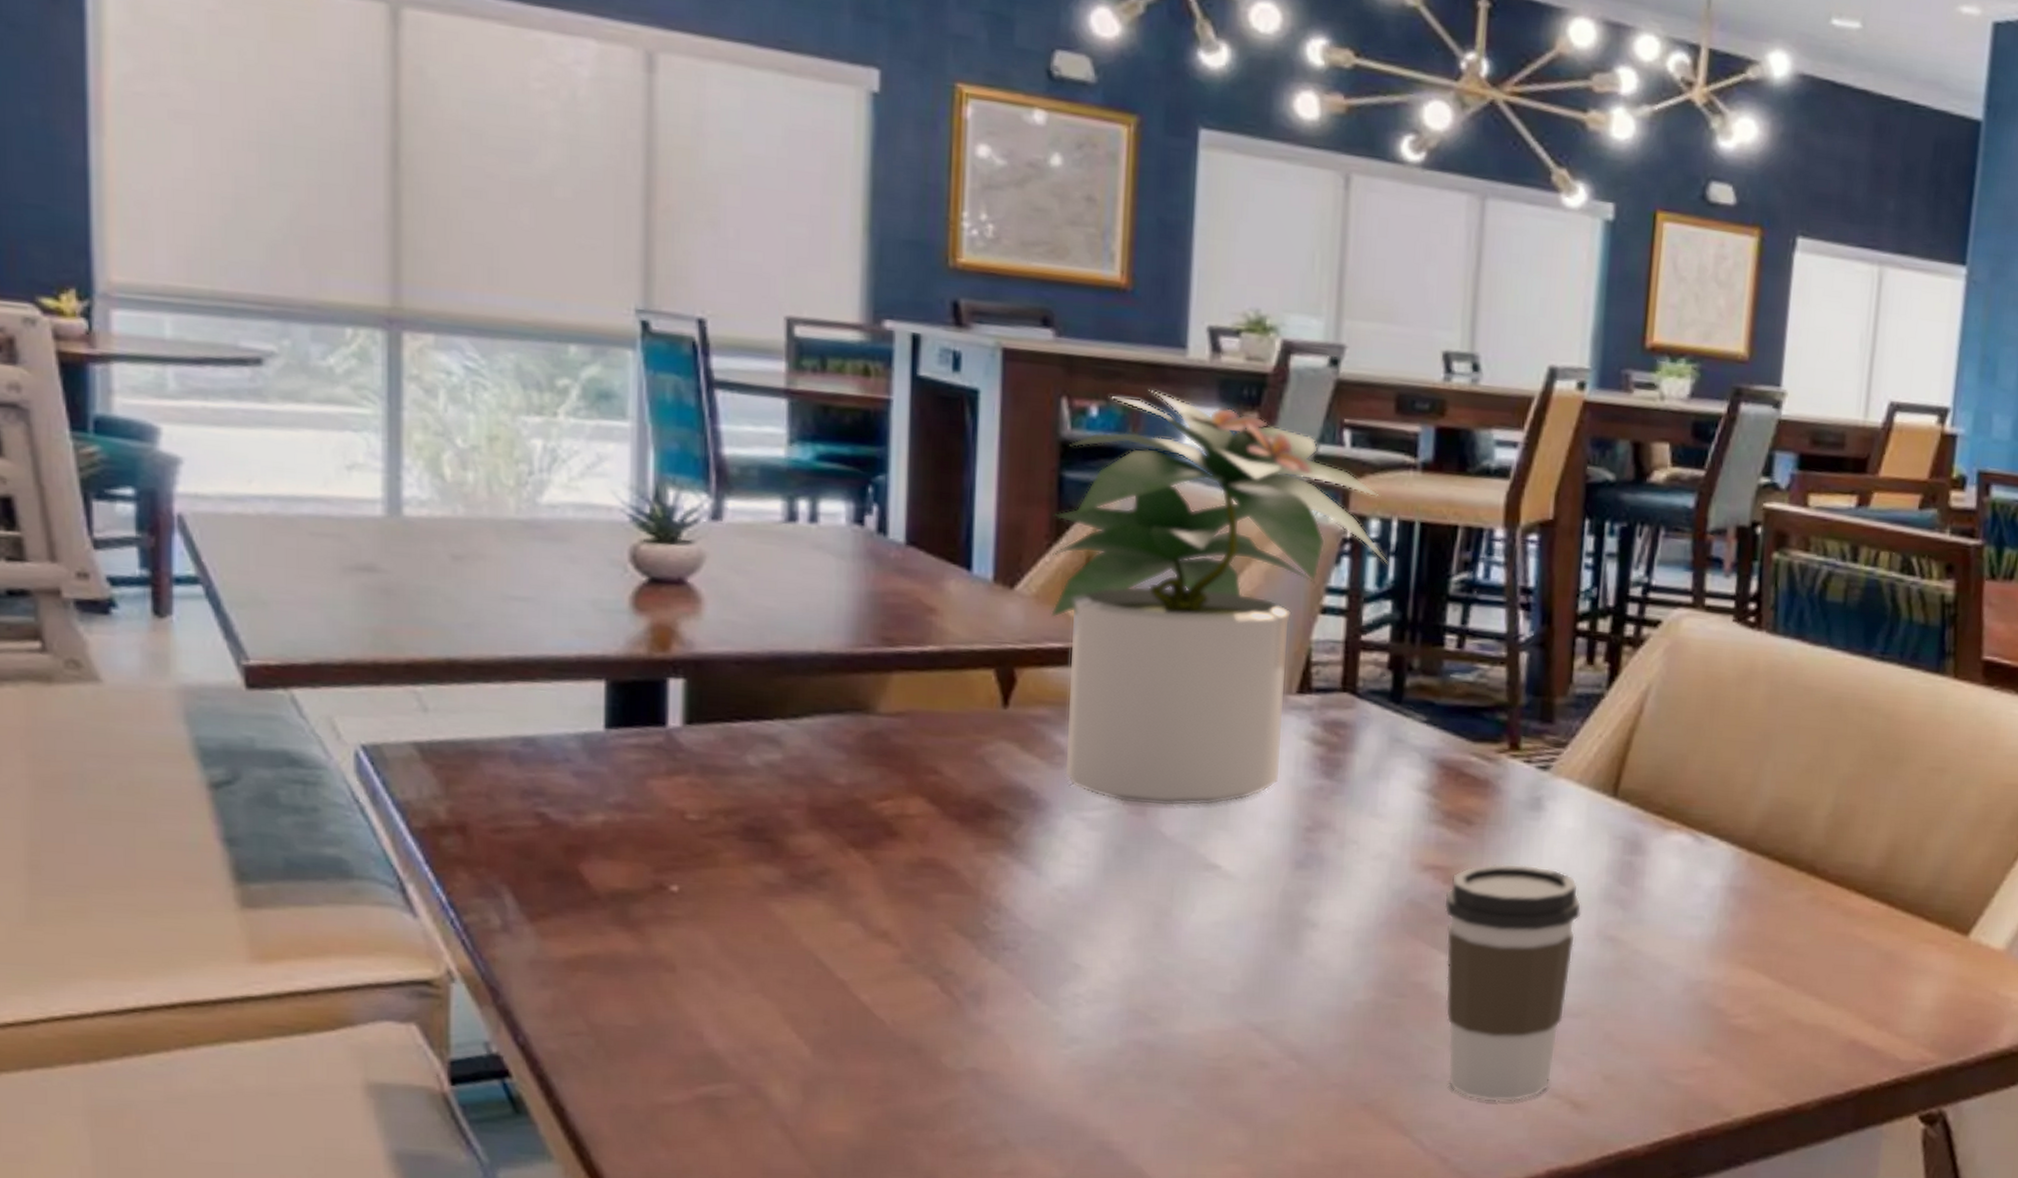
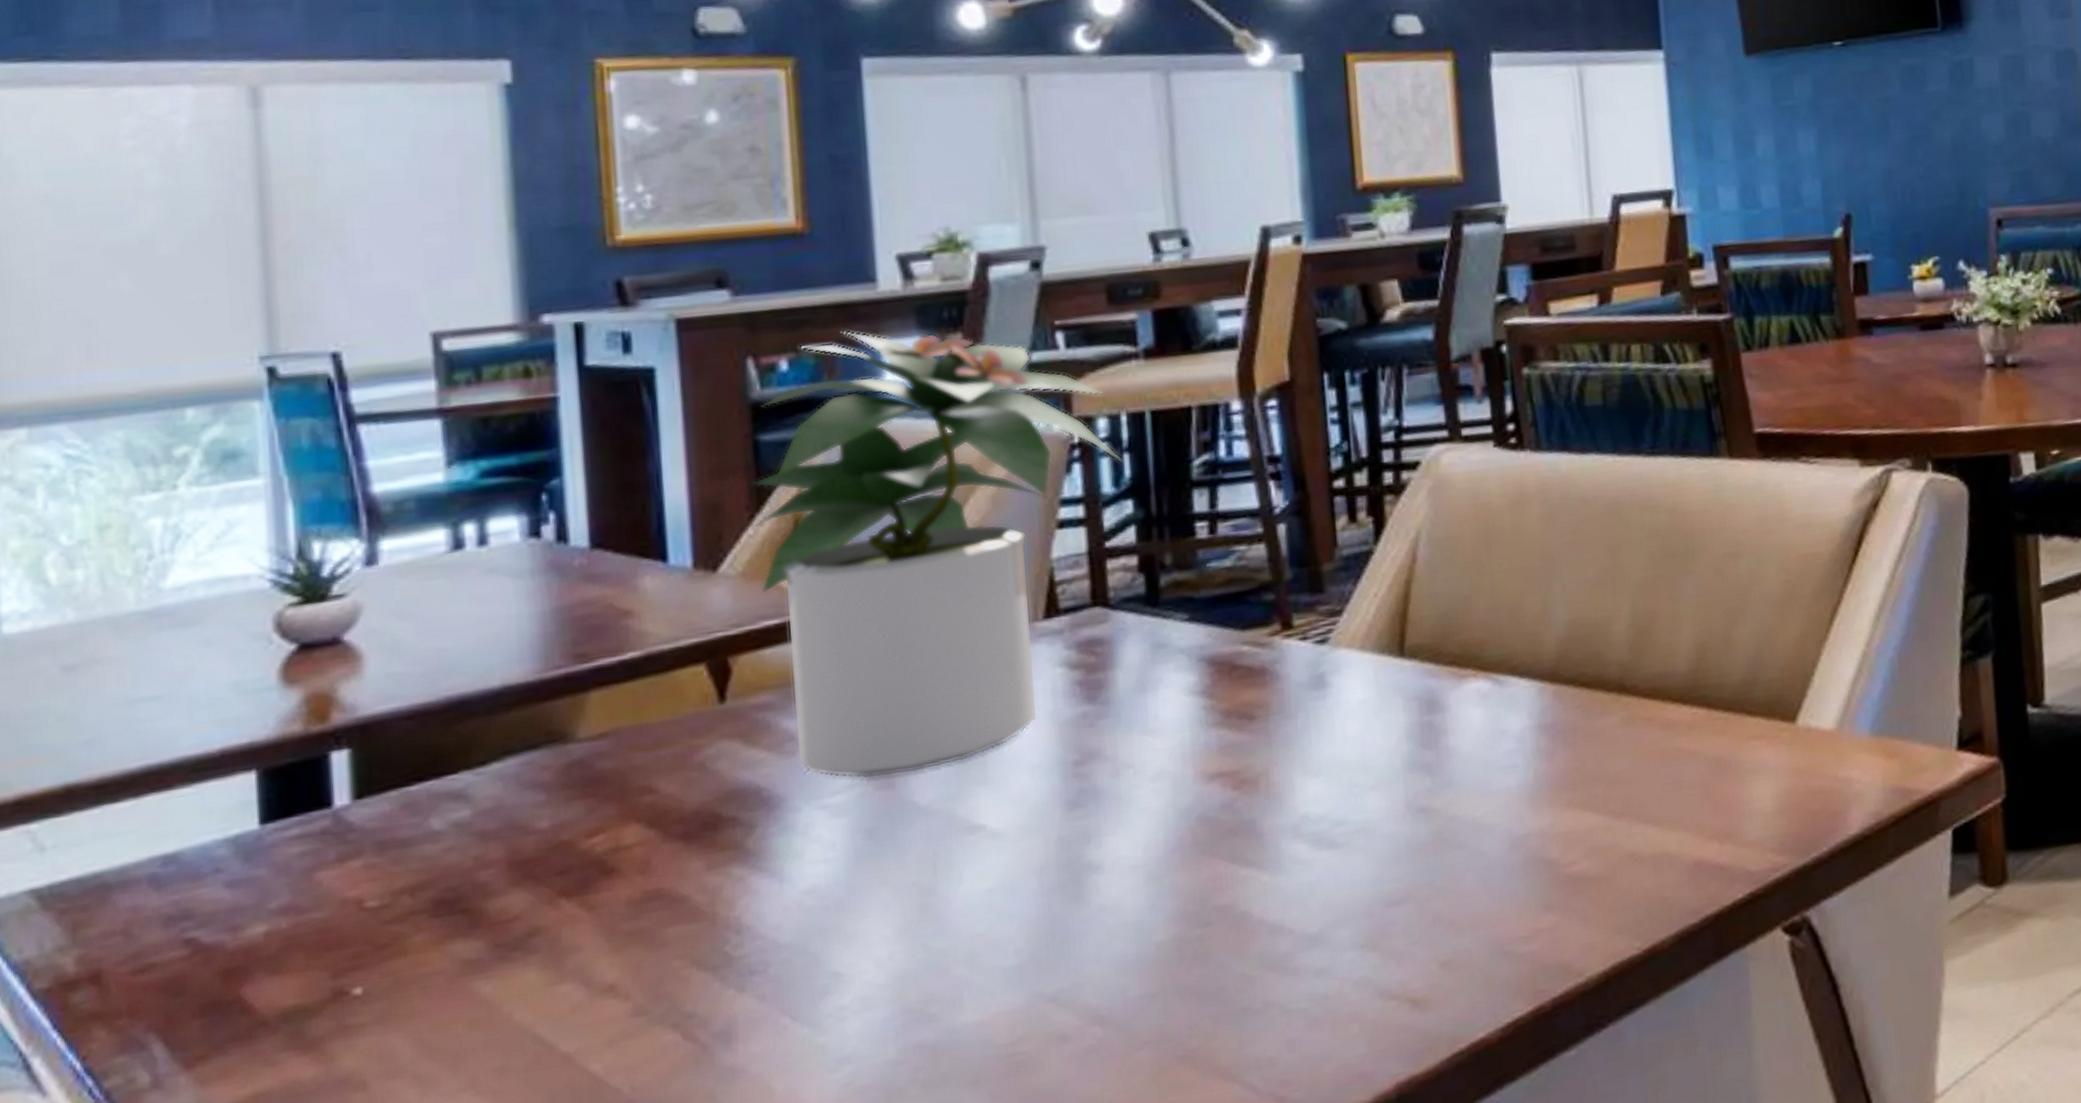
coffee cup: present [1444,863,1582,1102] -> none [1237,747,1387,1023]

